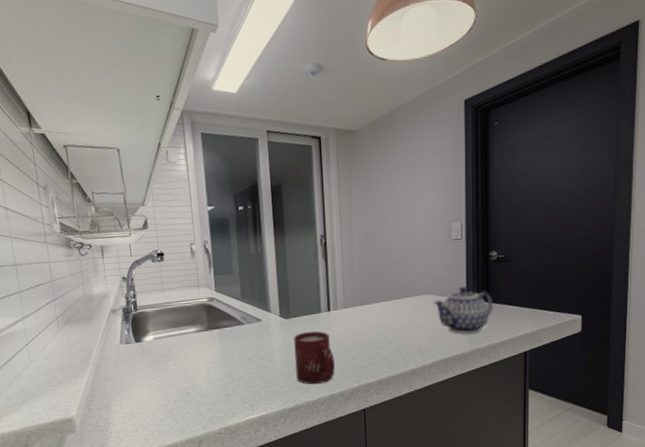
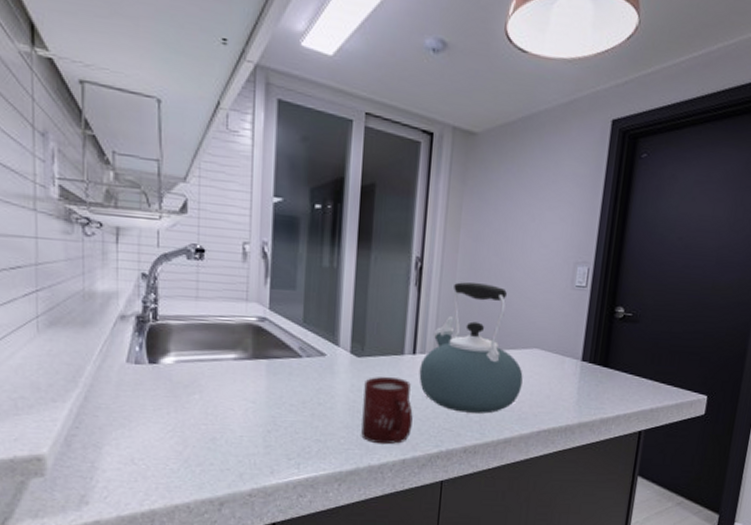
kettle: none [335,248,419,353] -> present [419,282,523,414]
teapot: present [433,286,493,334] -> none [542,344,612,403]

